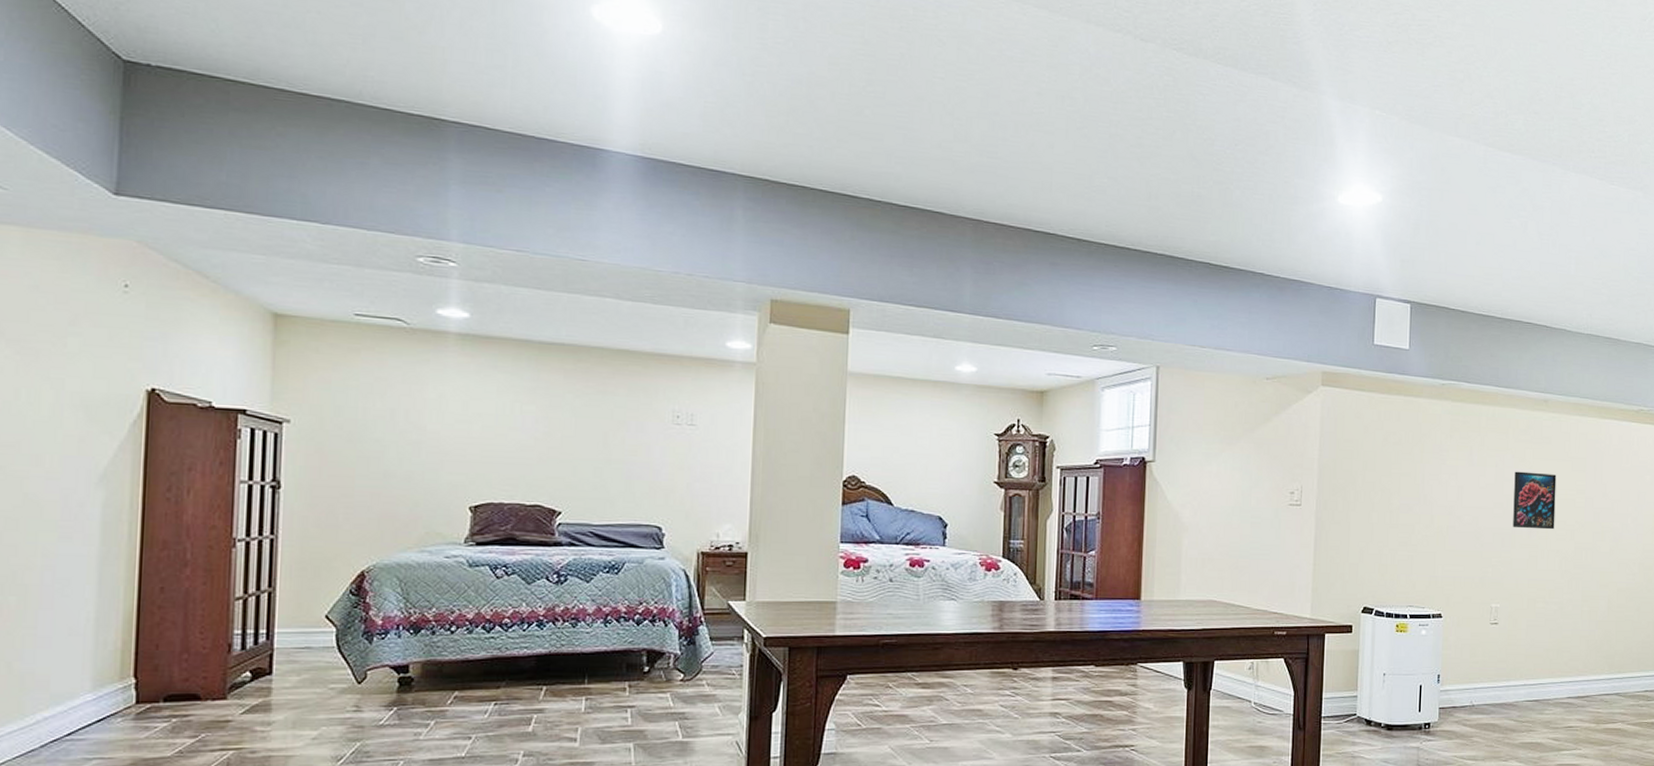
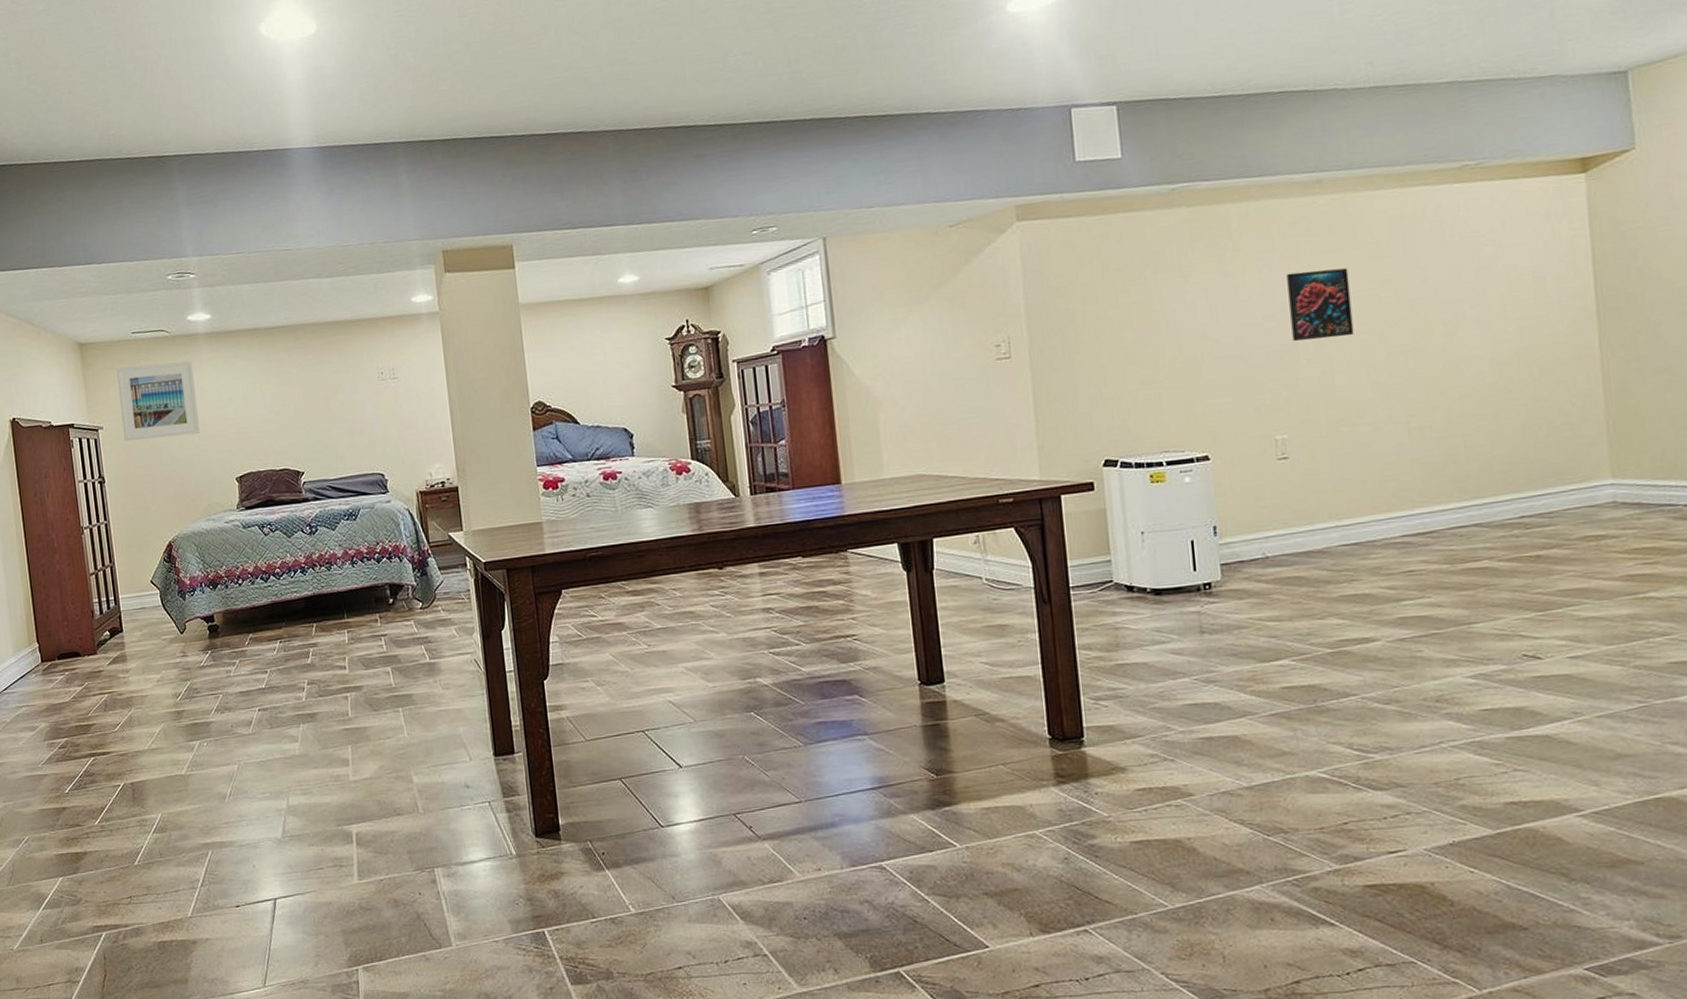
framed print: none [320,352,433,448] -> present [116,361,200,441]

